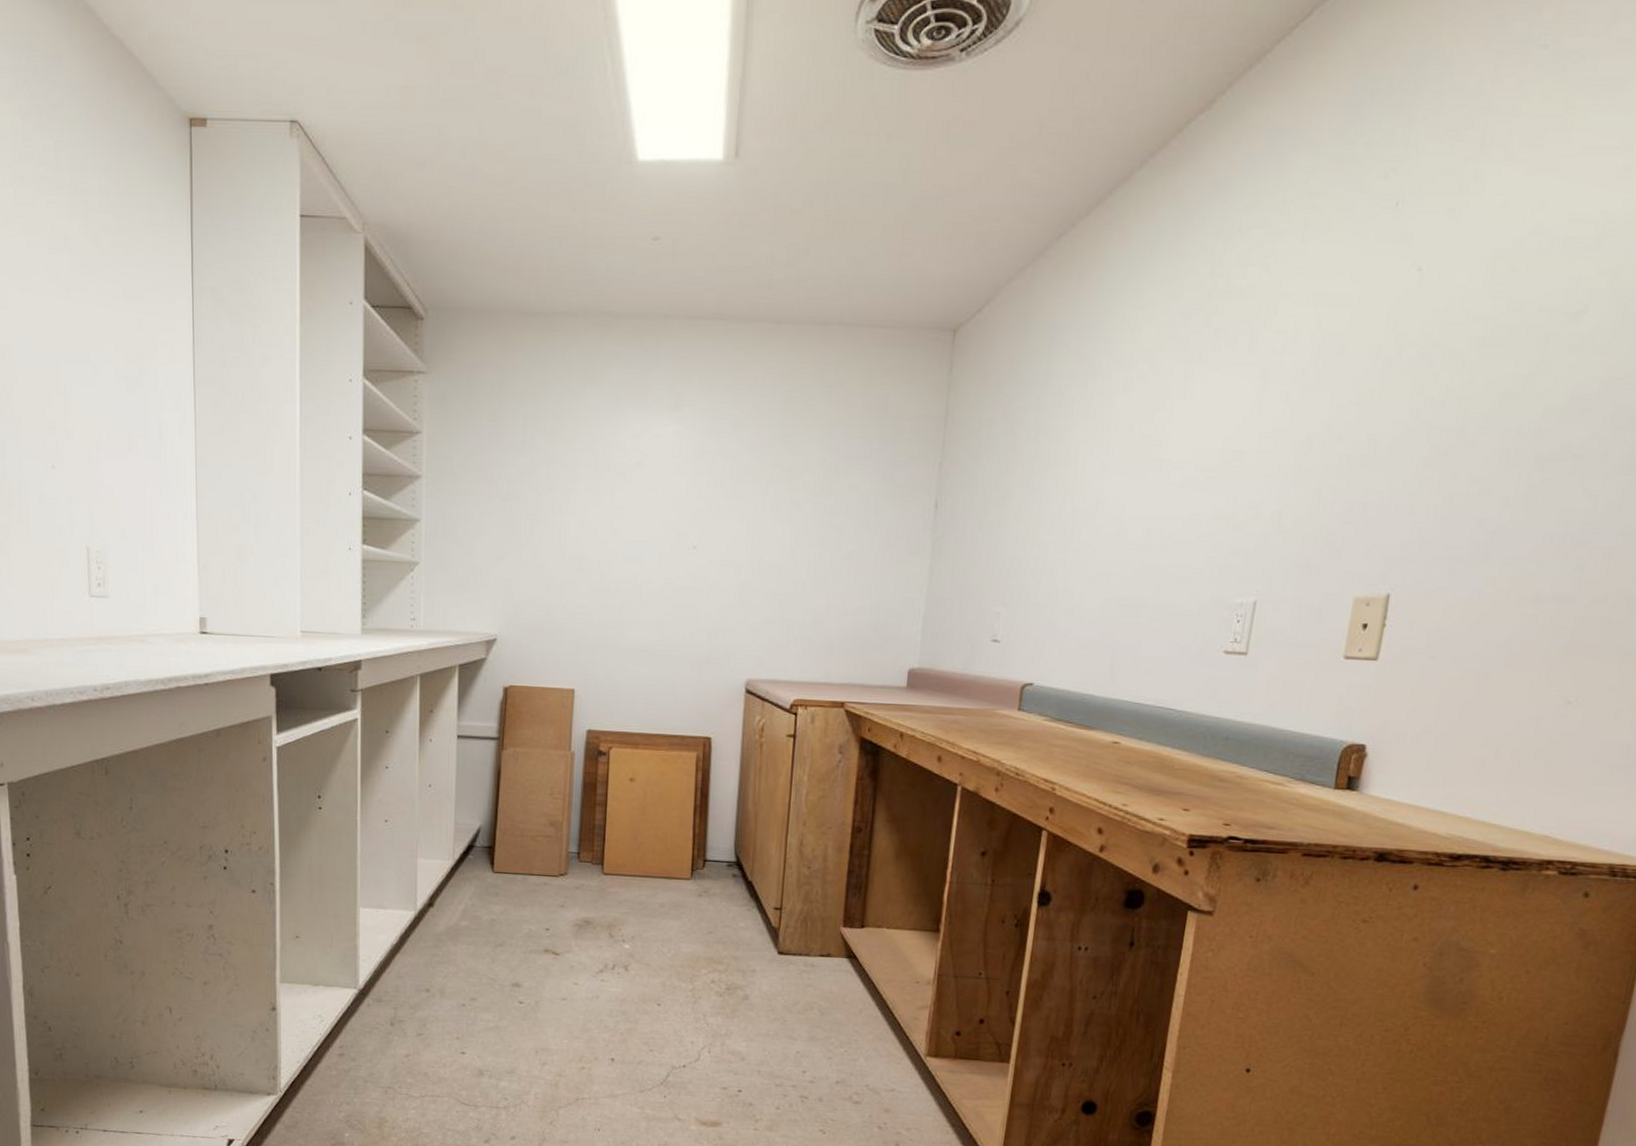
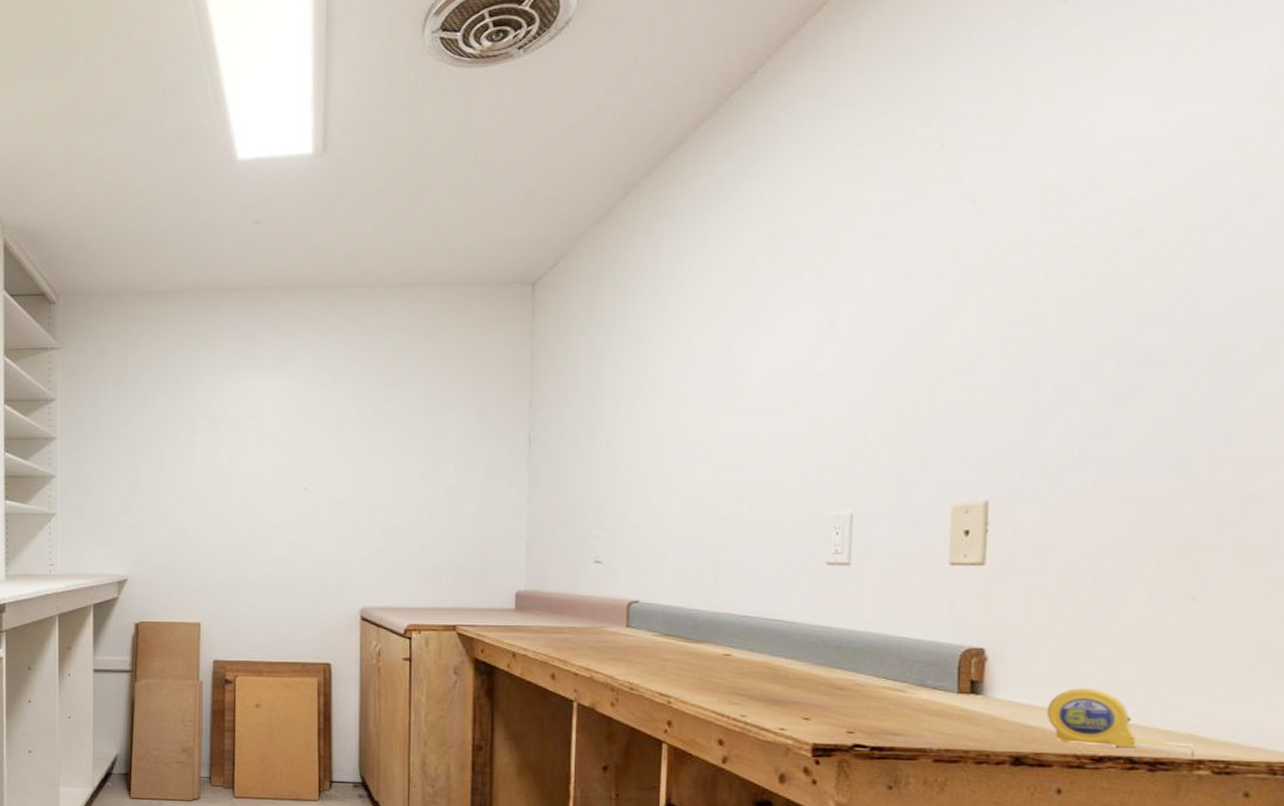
tape measure: none [1415,787,1547,859] -> present [1046,688,1196,758]

